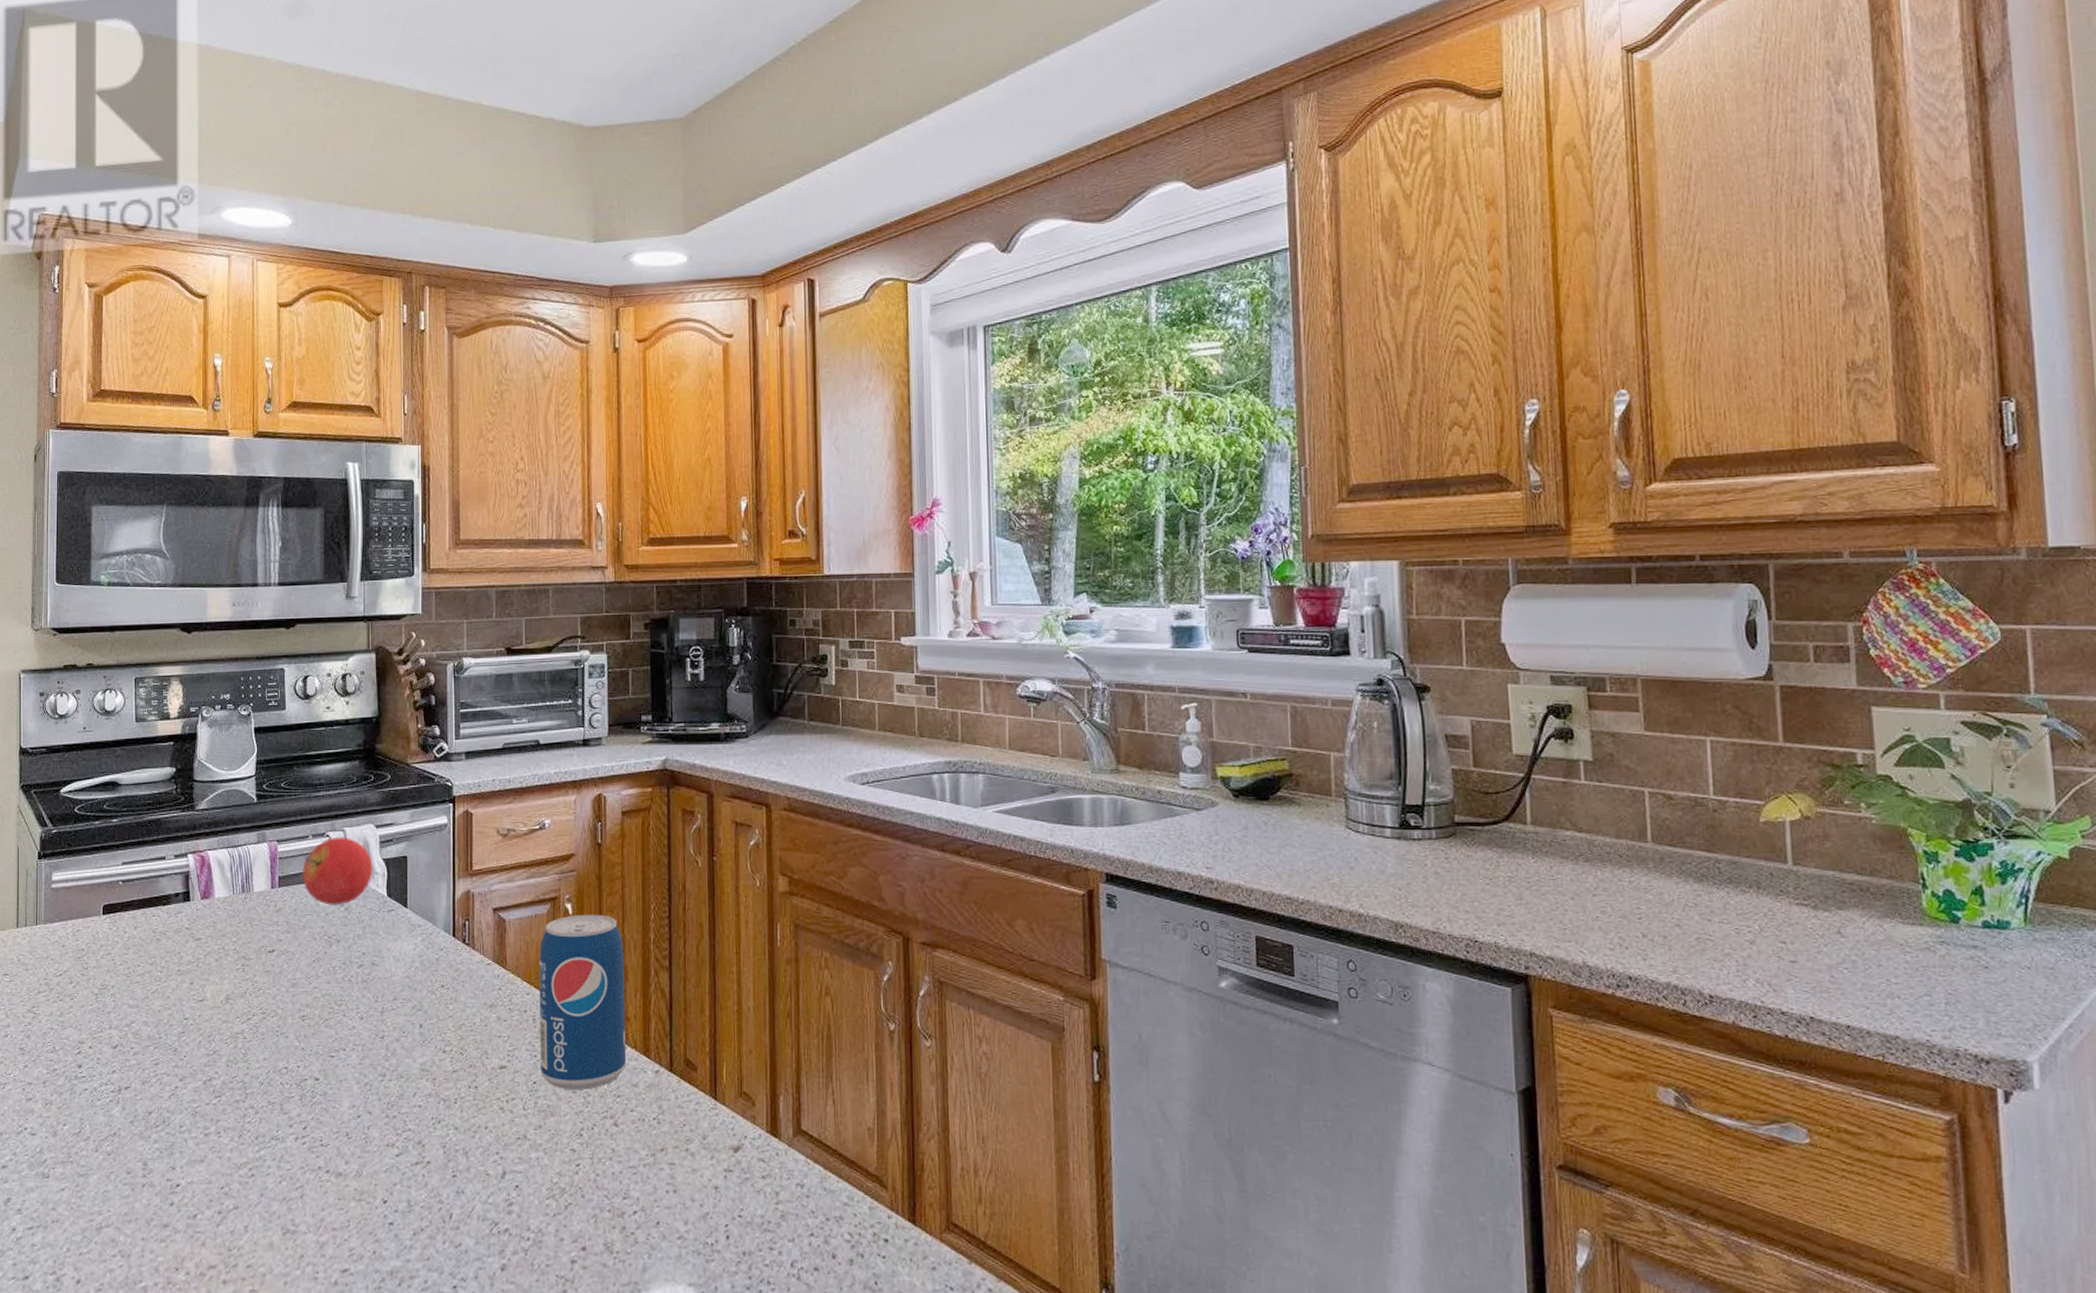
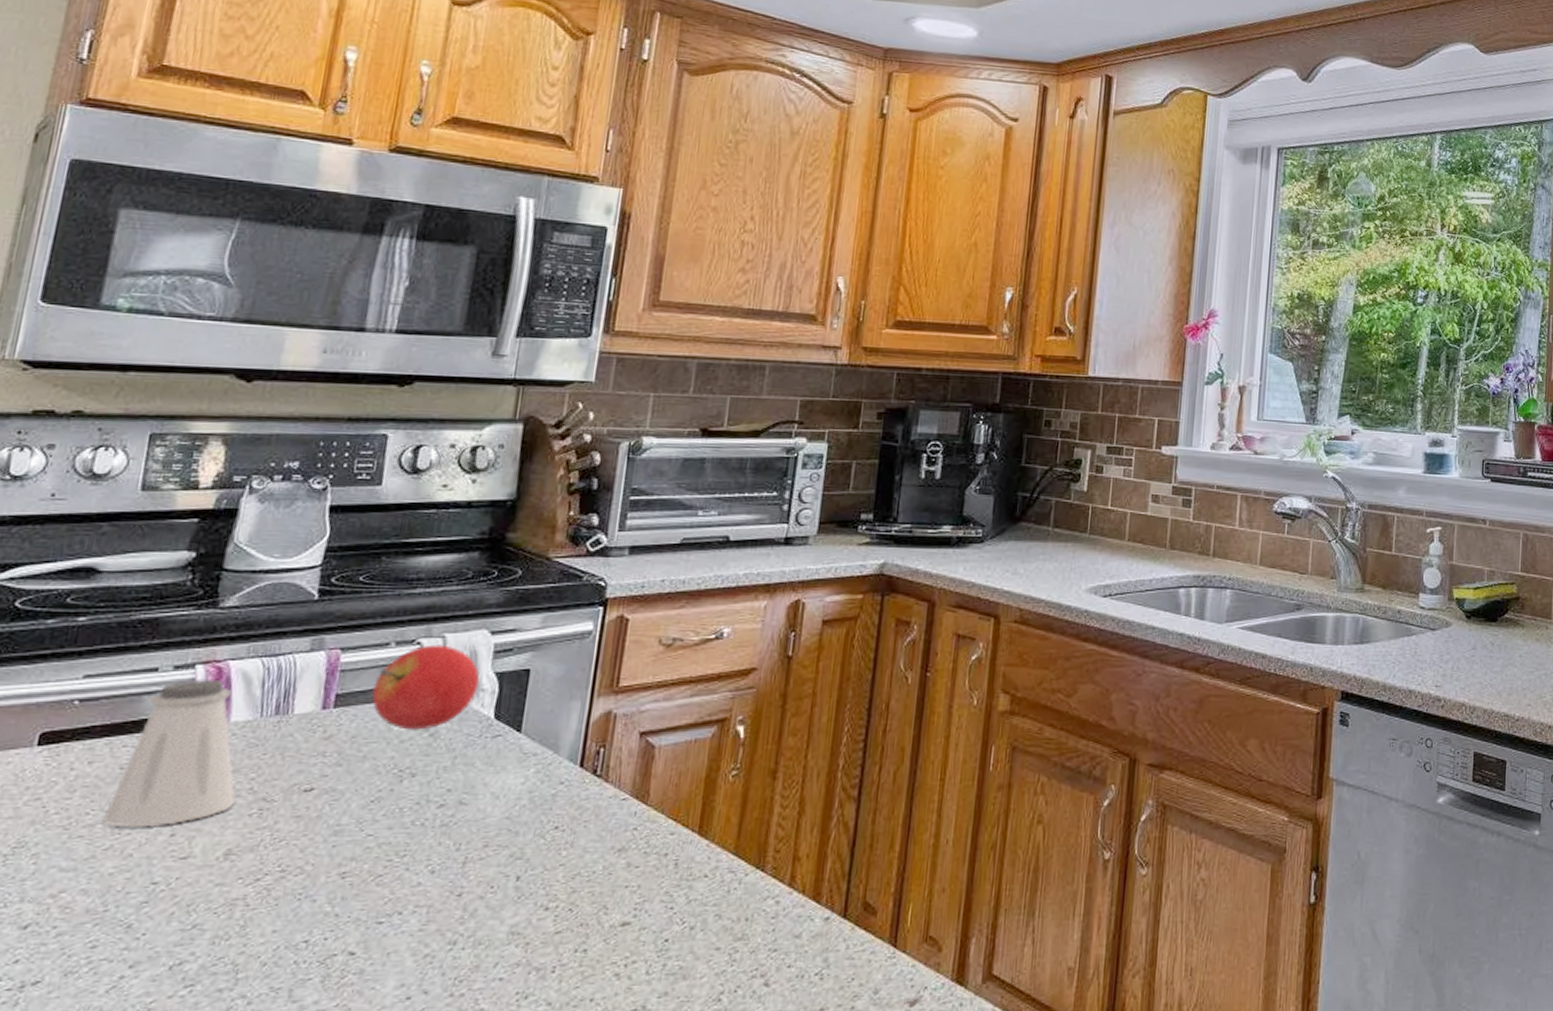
saltshaker: none [148,865,227,977] -> present [102,678,236,828]
beverage can: present [539,914,627,1091] -> none [676,738,805,947]

